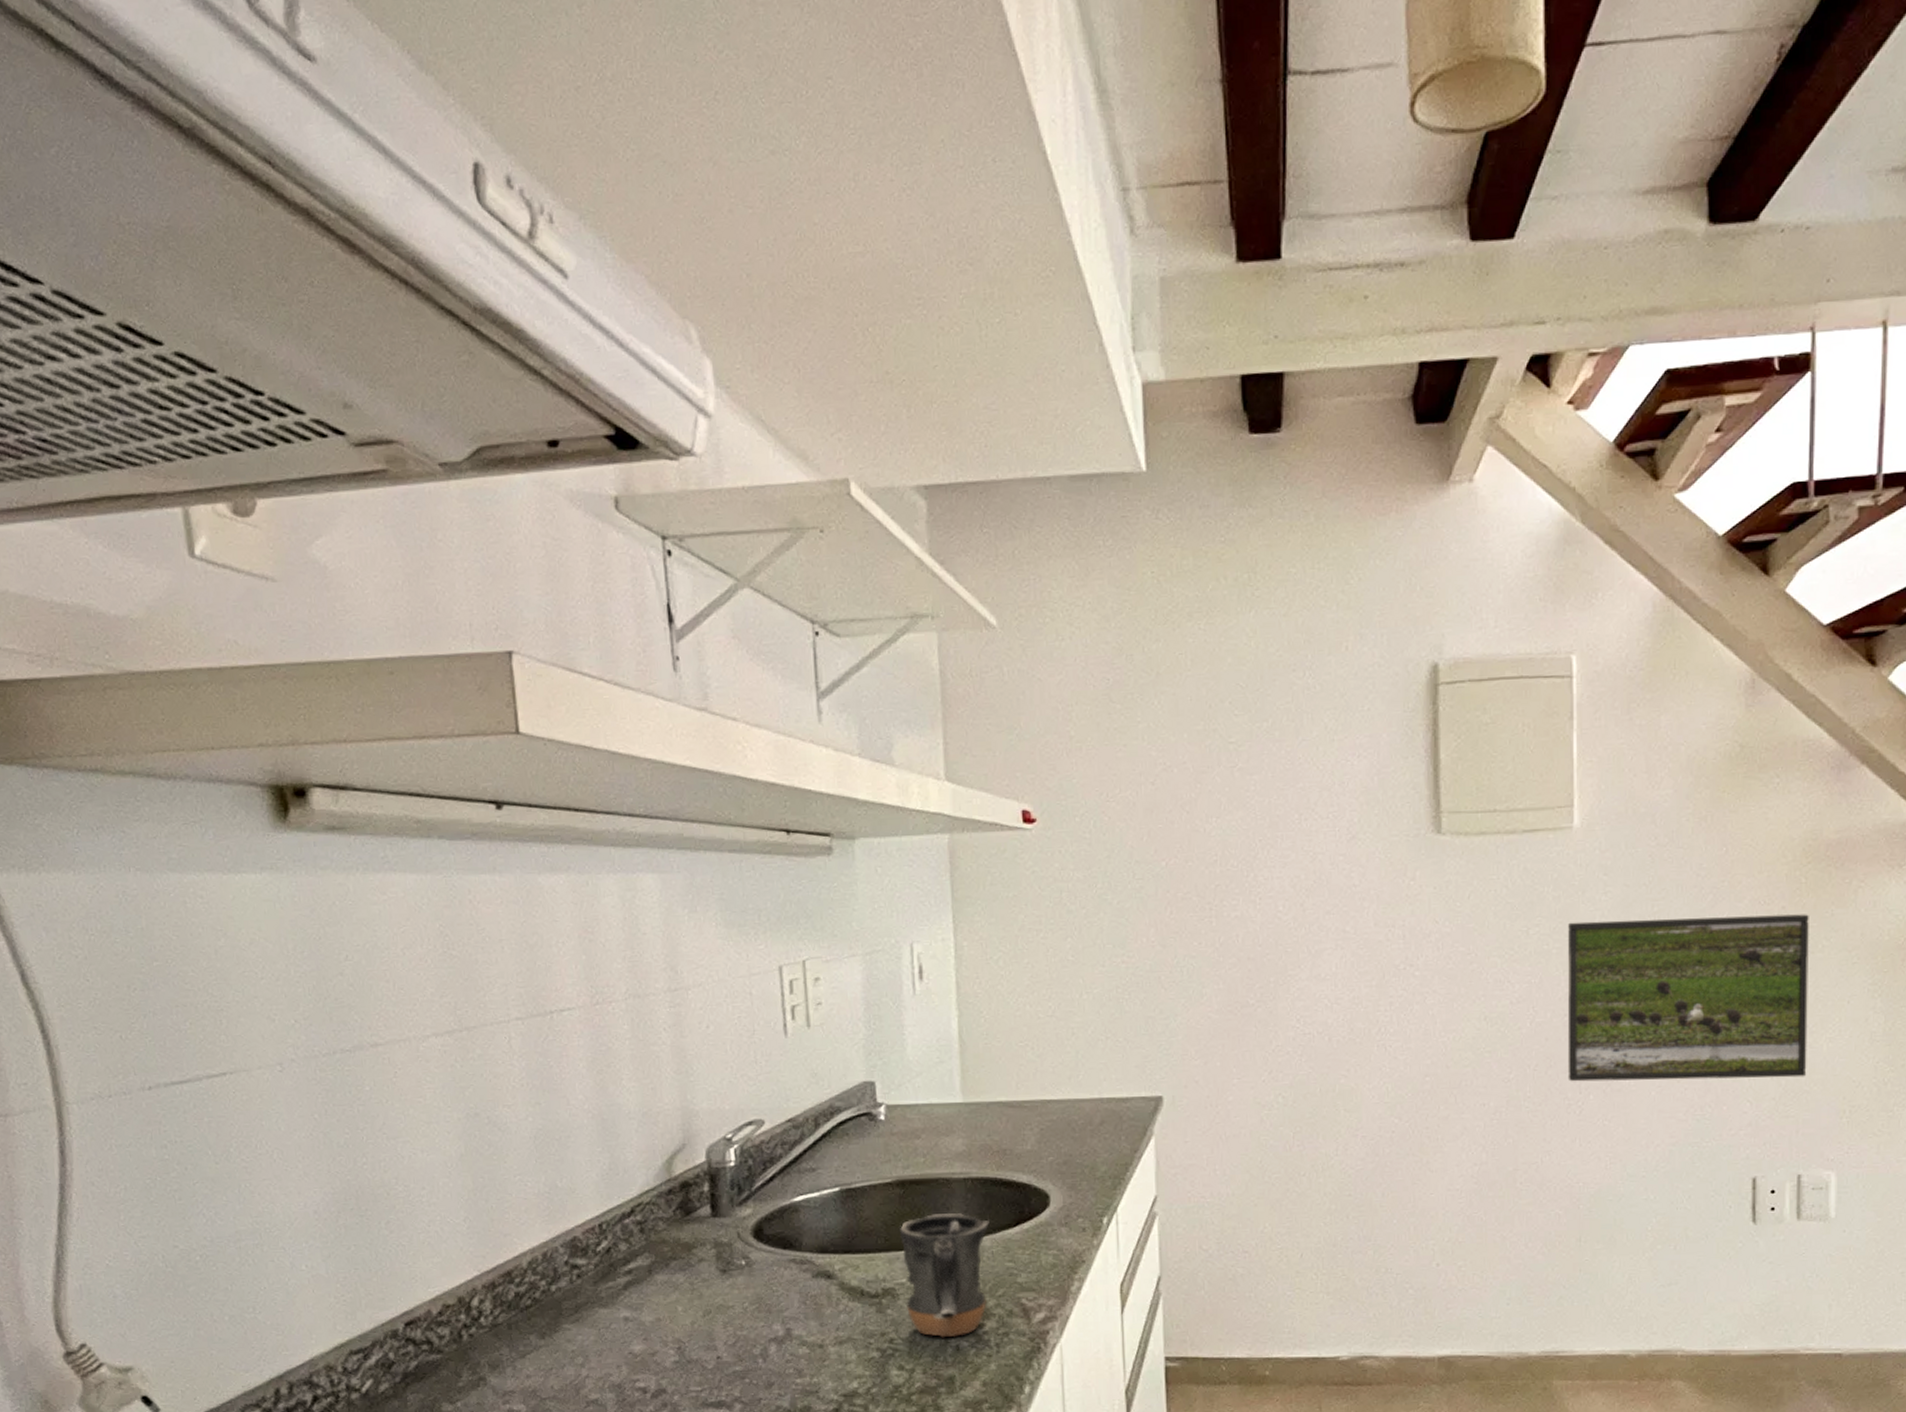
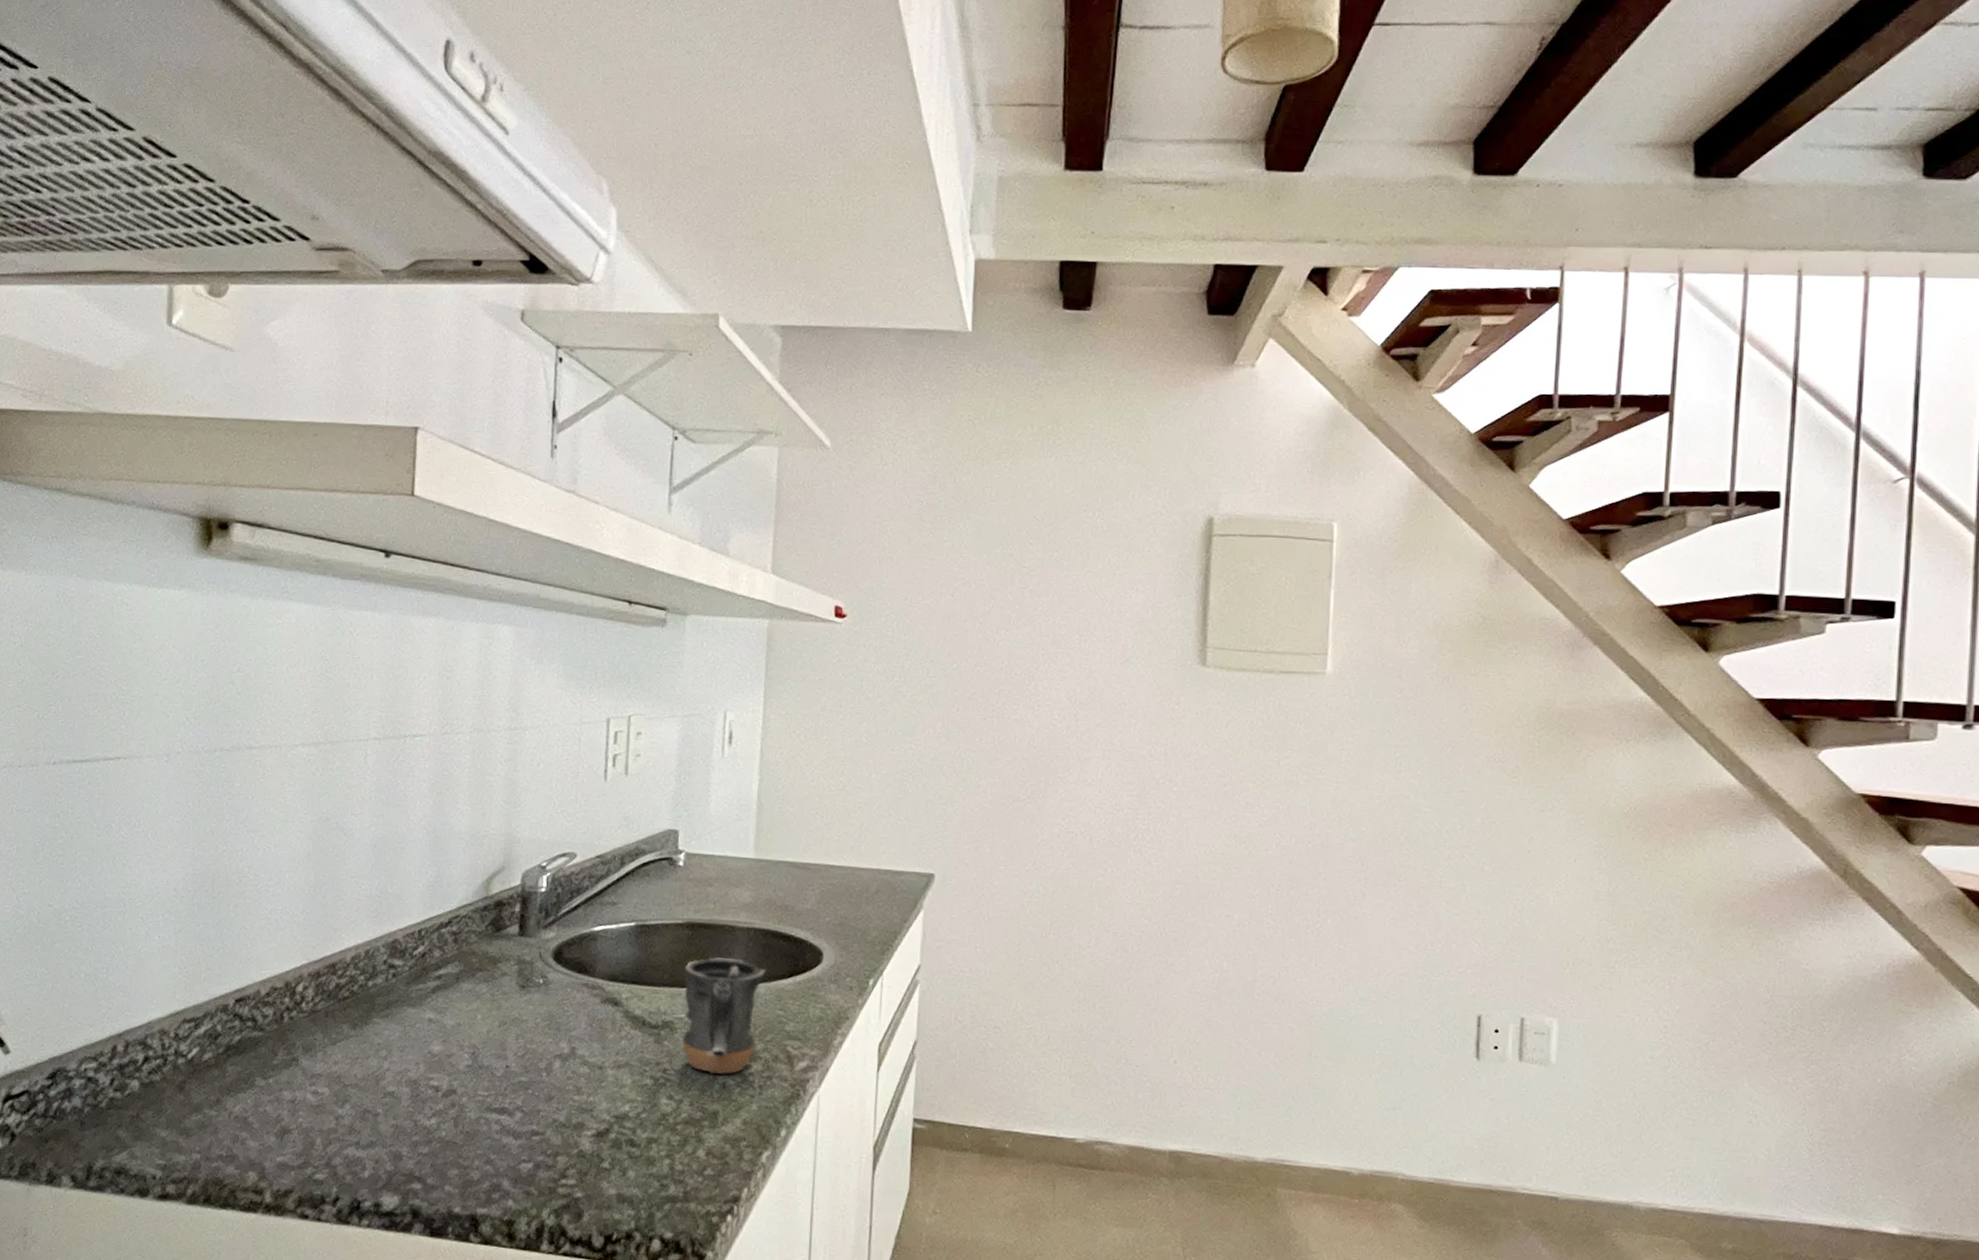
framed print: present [1567,914,1809,1082] -> none [1308,758,1541,926]

